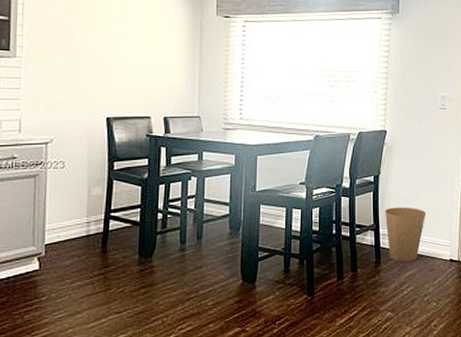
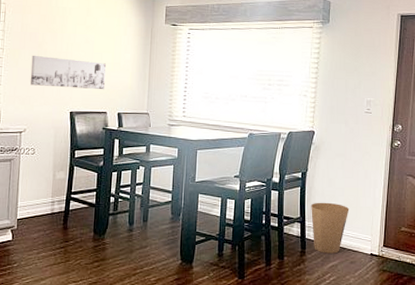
wall art: none [56,53,149,92] -> present [30,55,107,90]

